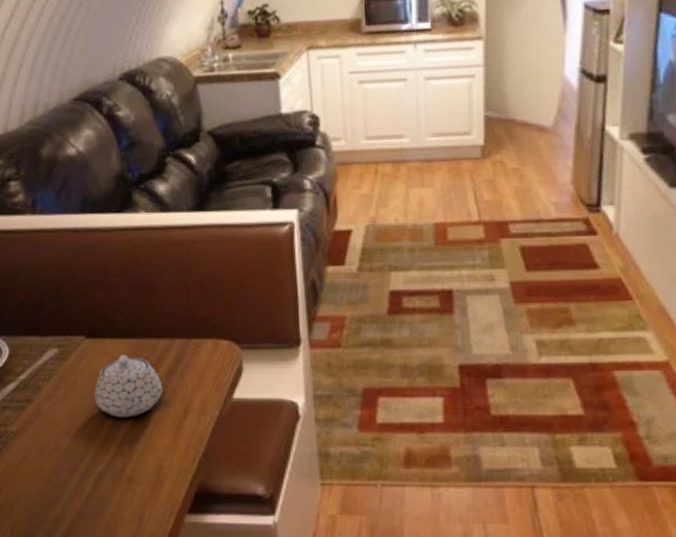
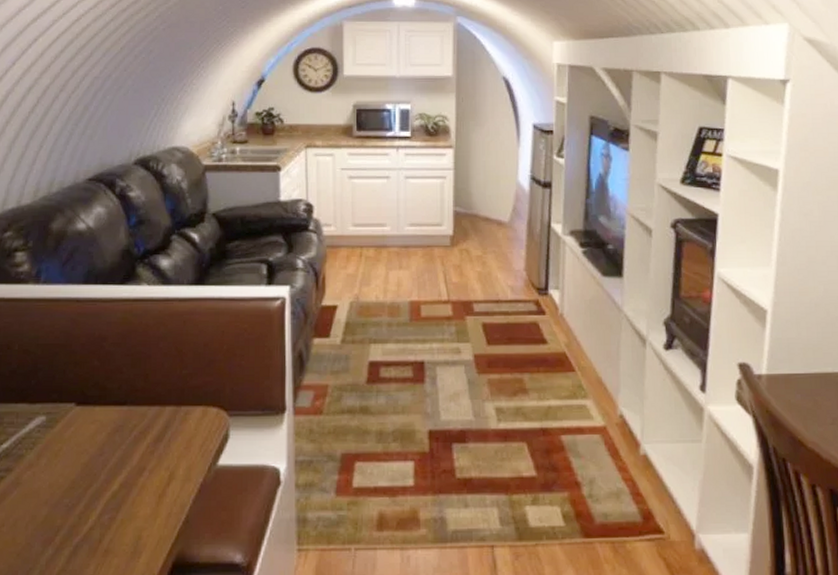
teapot: present [94,354,163,418] -> none [78,422,149,486]

